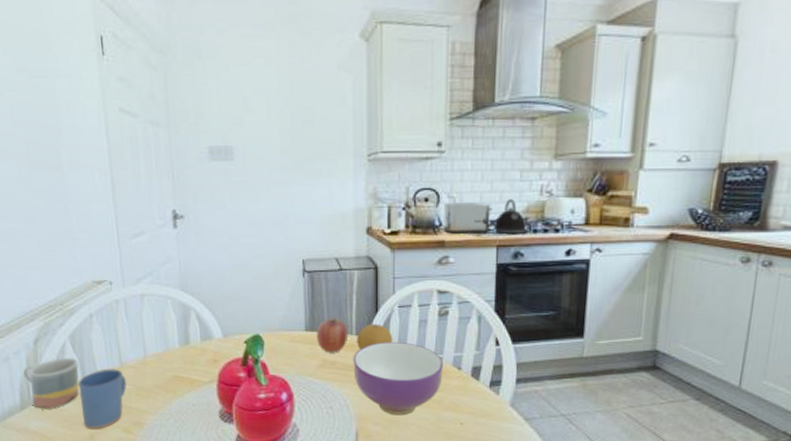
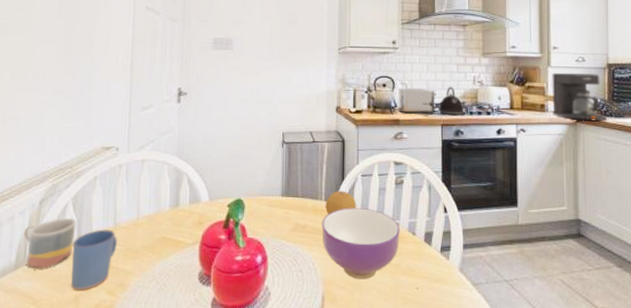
fruit: present [316,318,349,352] -> none [290,184,319,216]
coffee maker: none [639,177,709,236] -> present [552,73,608,121]

